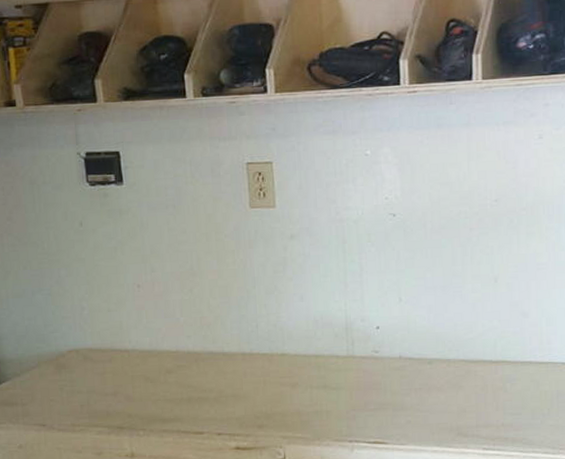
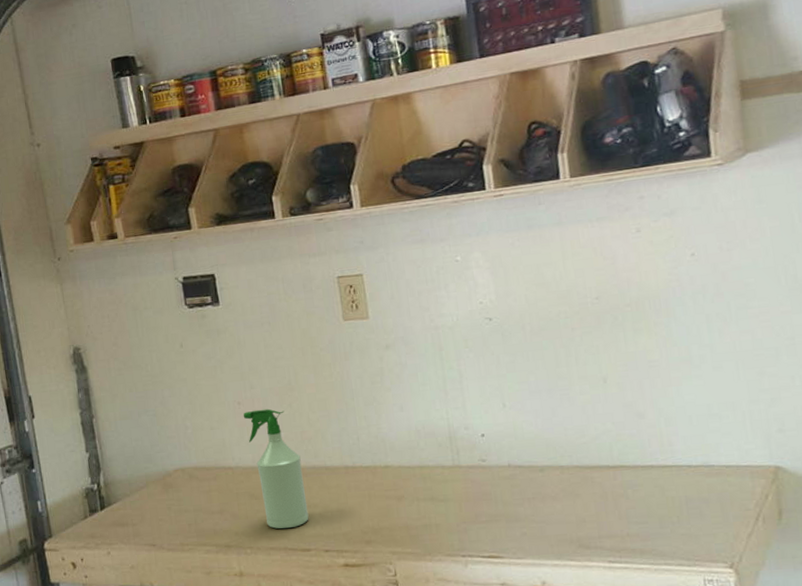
spray bottle: none [142,293,204,412] -> present [243,408,309,529]

